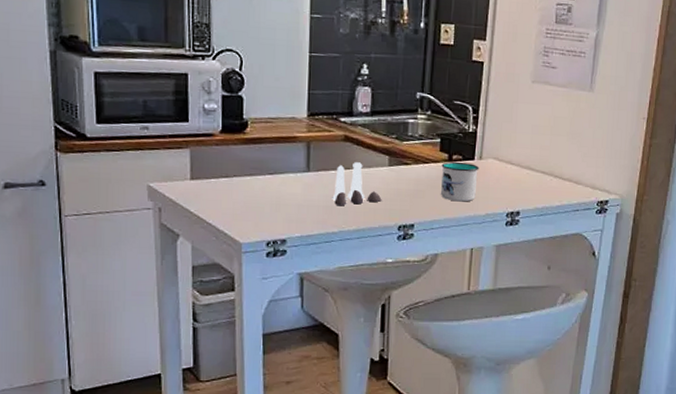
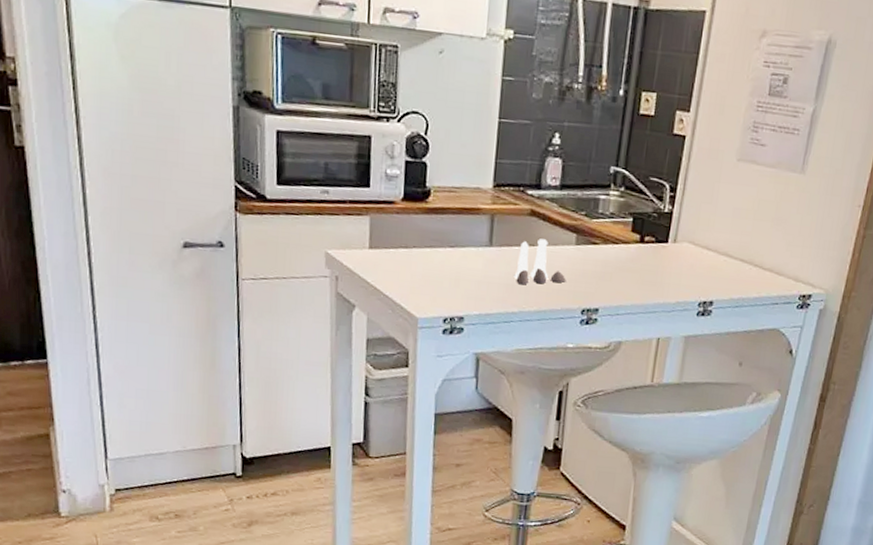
mug: present [440,161,480,202] -> none [628,243,673,288]

